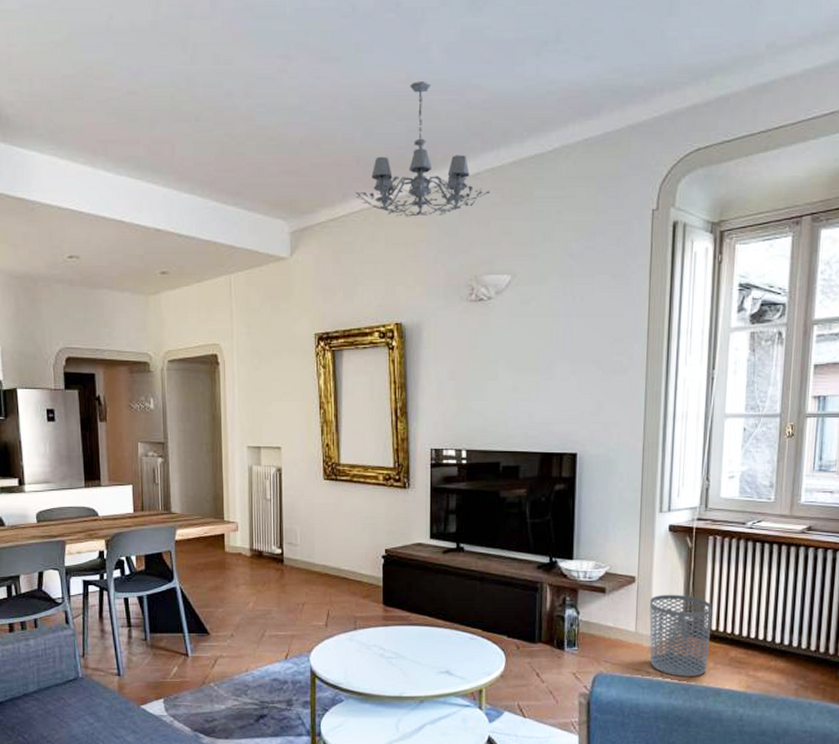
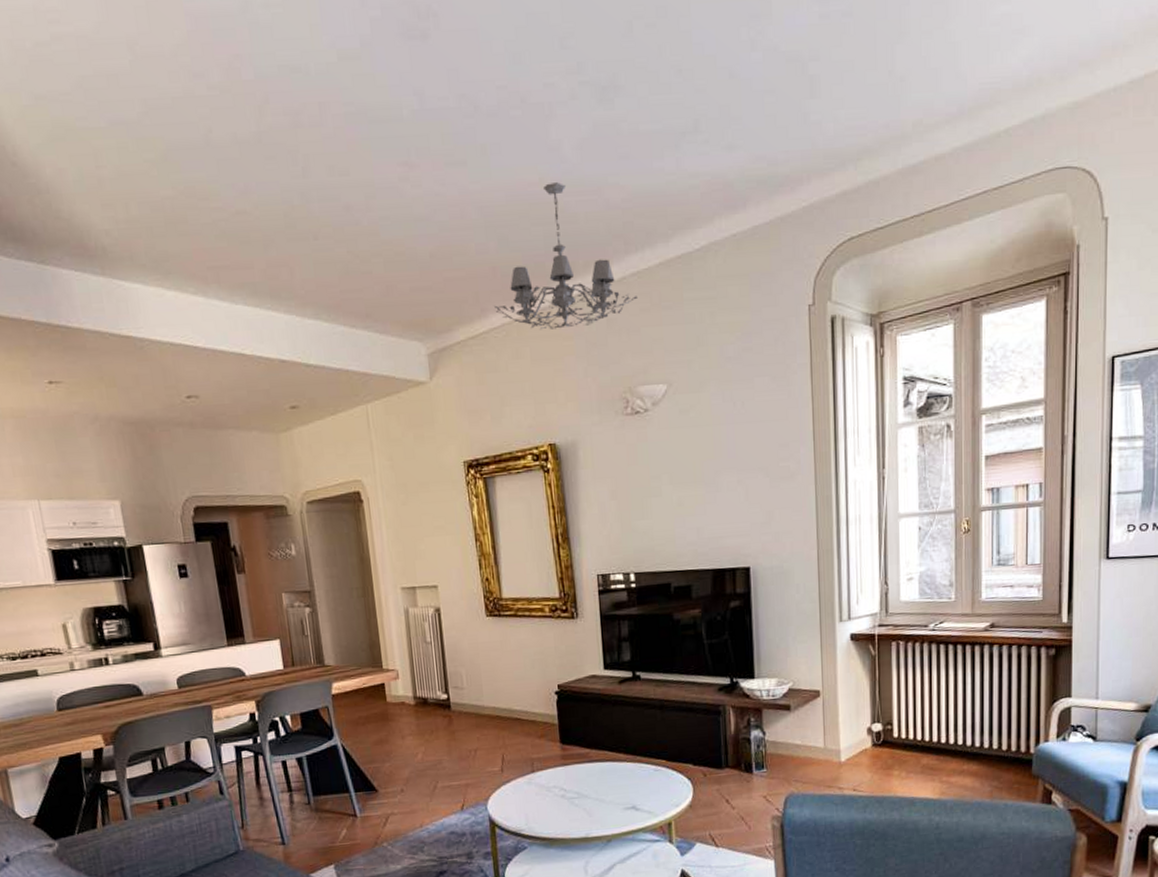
waste bin: present [649,594,713,677] -> none [837,705,901,790]

